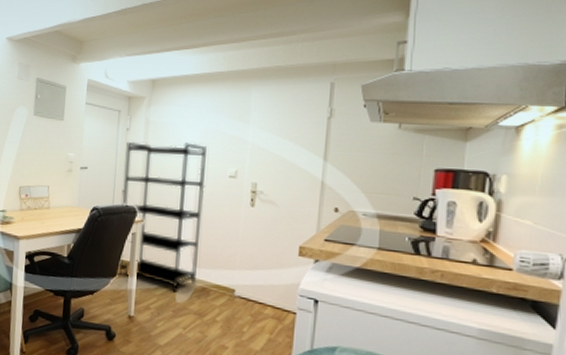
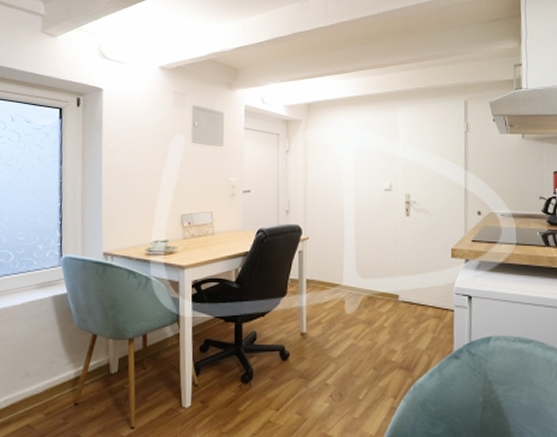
shelving unit: present [118,141,207,293] -> none [286,161,364,304]

